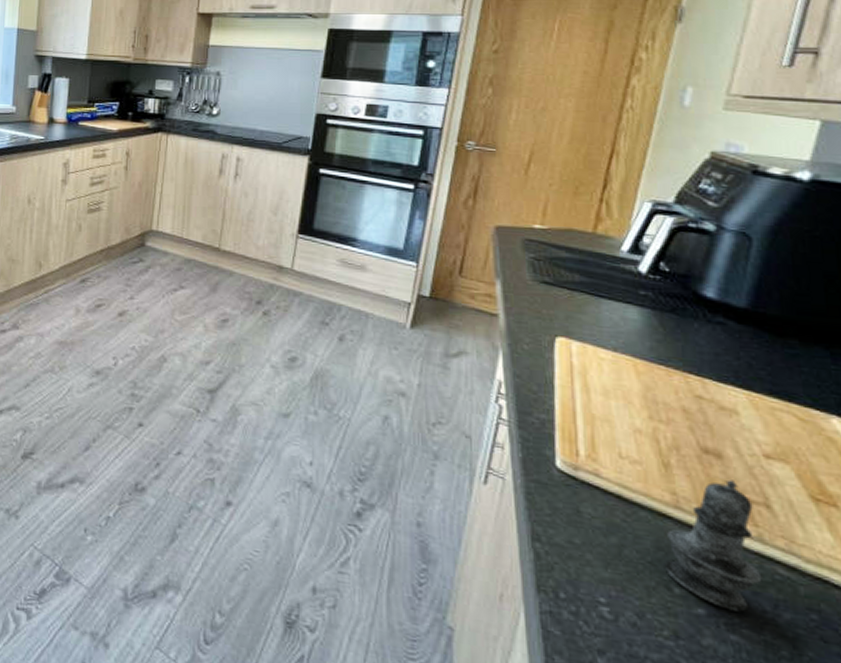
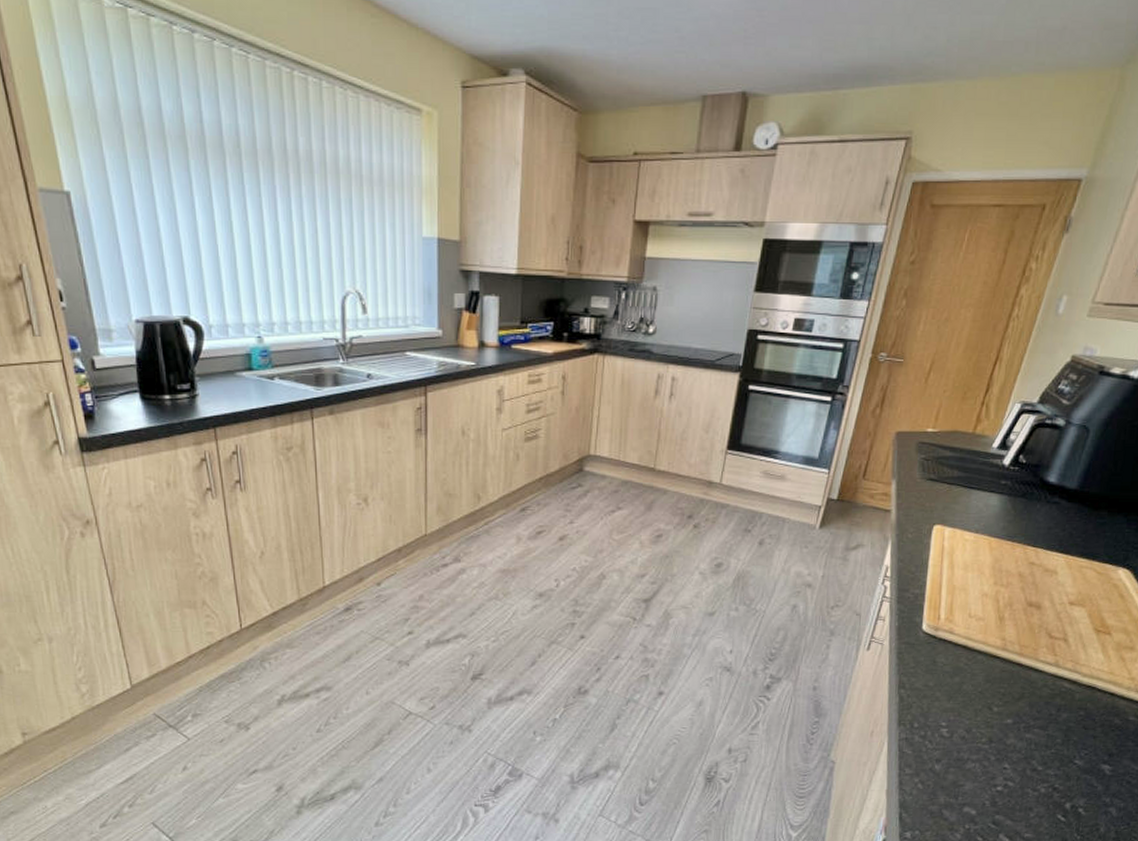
salt shaker: present [664,479,762,612] -> none [989,624,1056,718]

